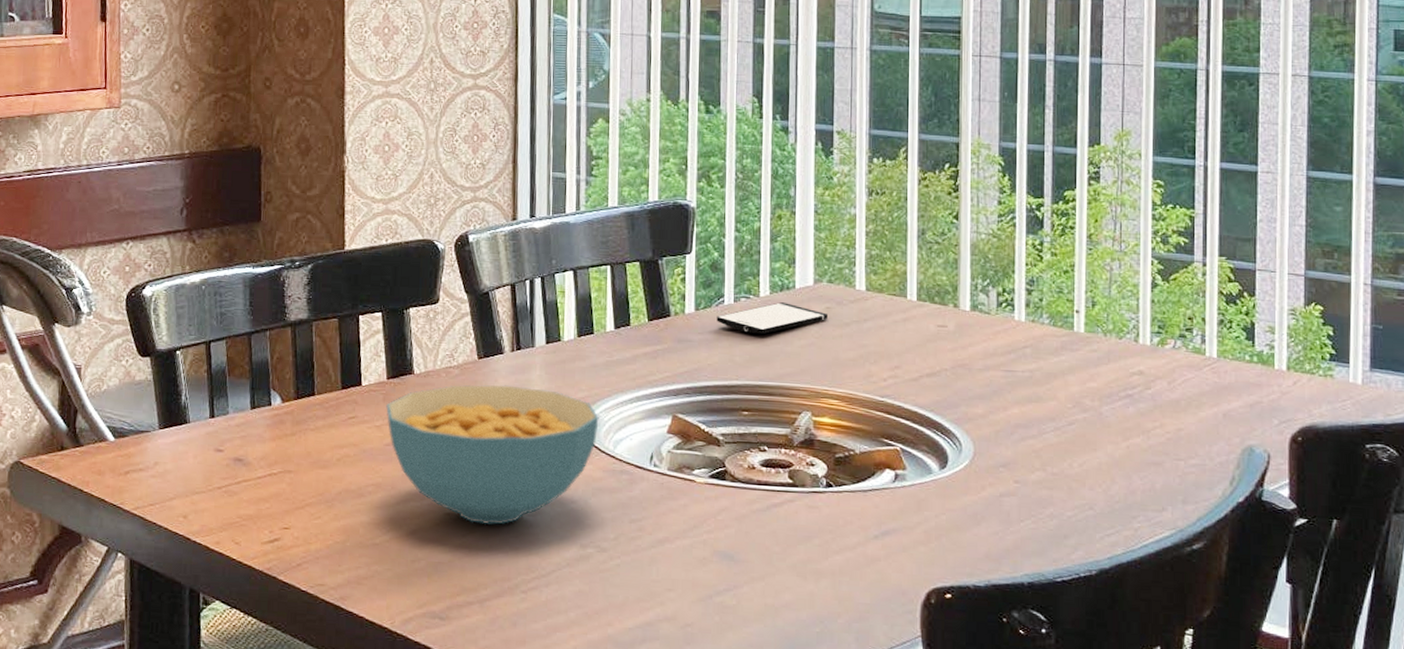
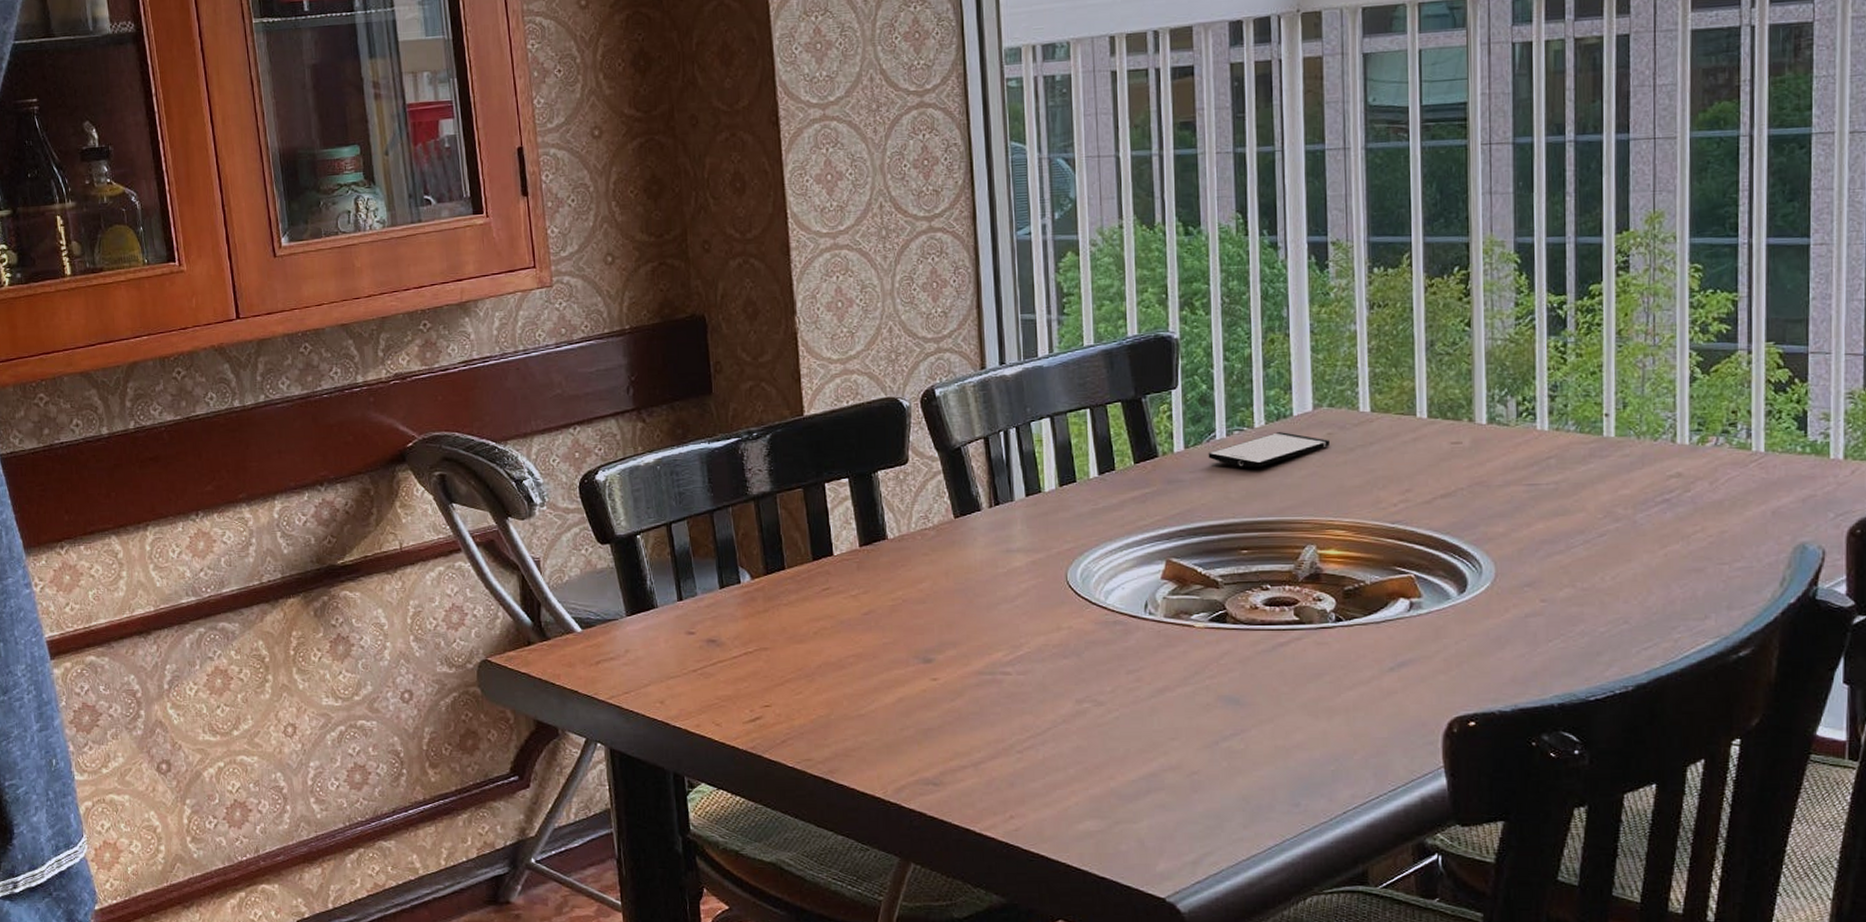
cereal bowl: present [386,384,599,525] -> none [861,542,1088,688]

